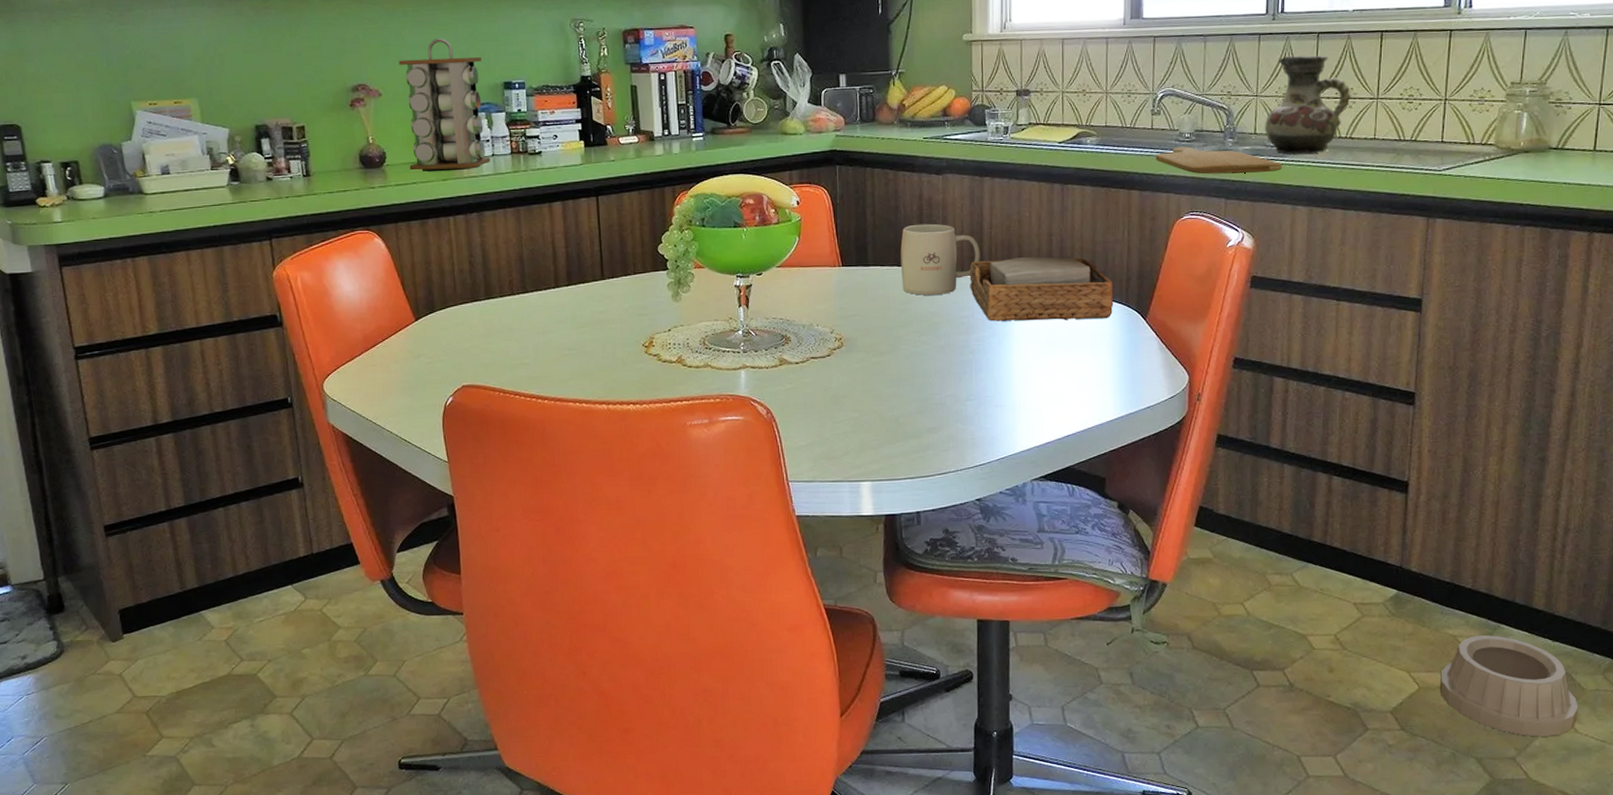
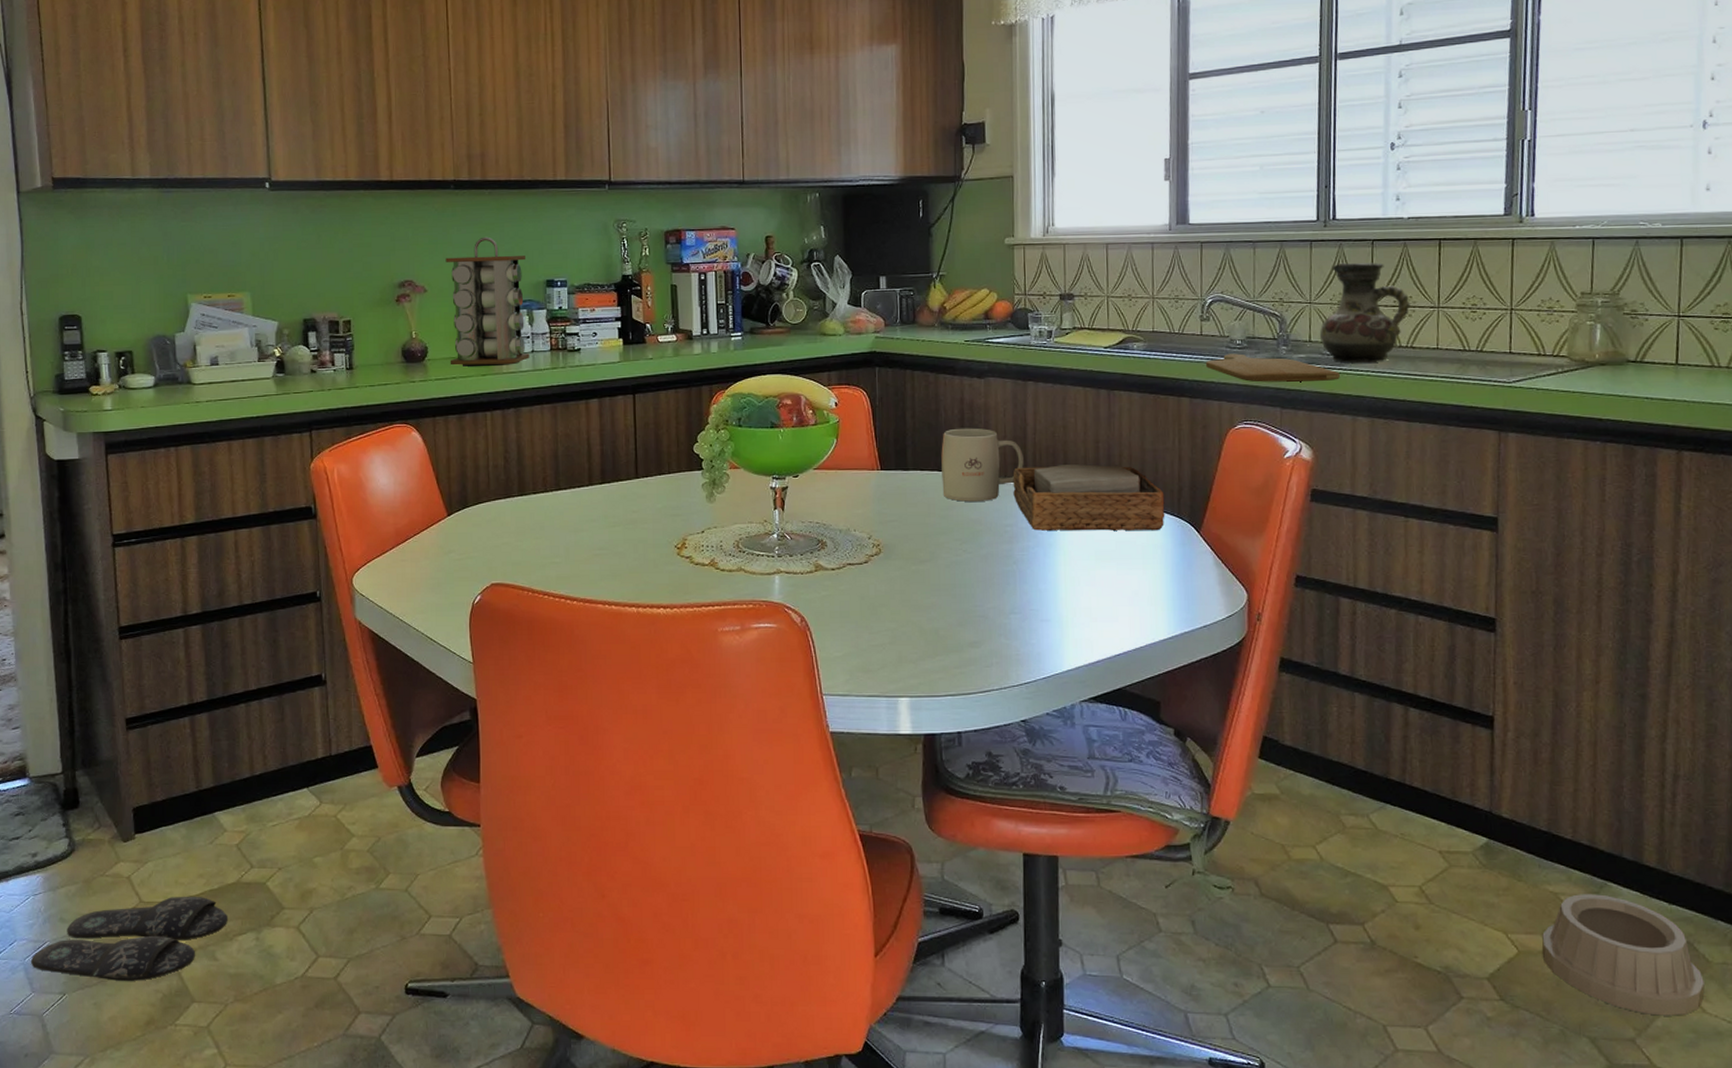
slippers: none [30,689,222,770] -> present [31,896,227,981]

